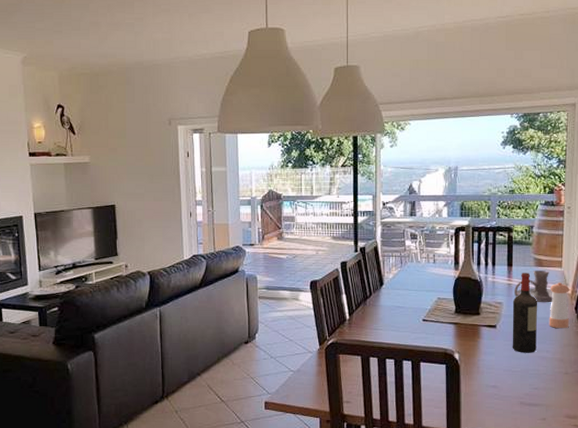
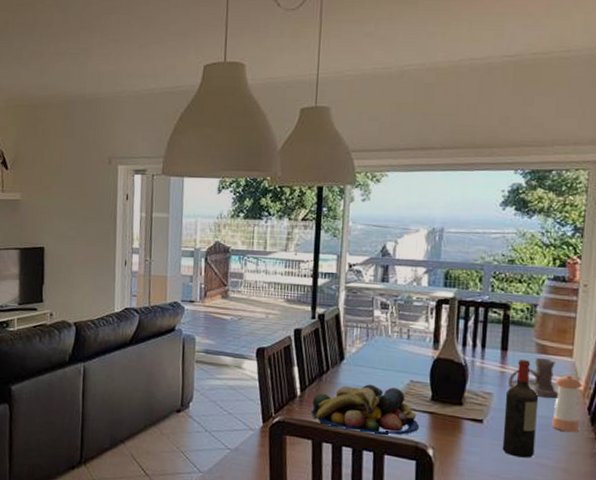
fruit bowl: none [358,304,447,347] -> present [311,384,420,435]

